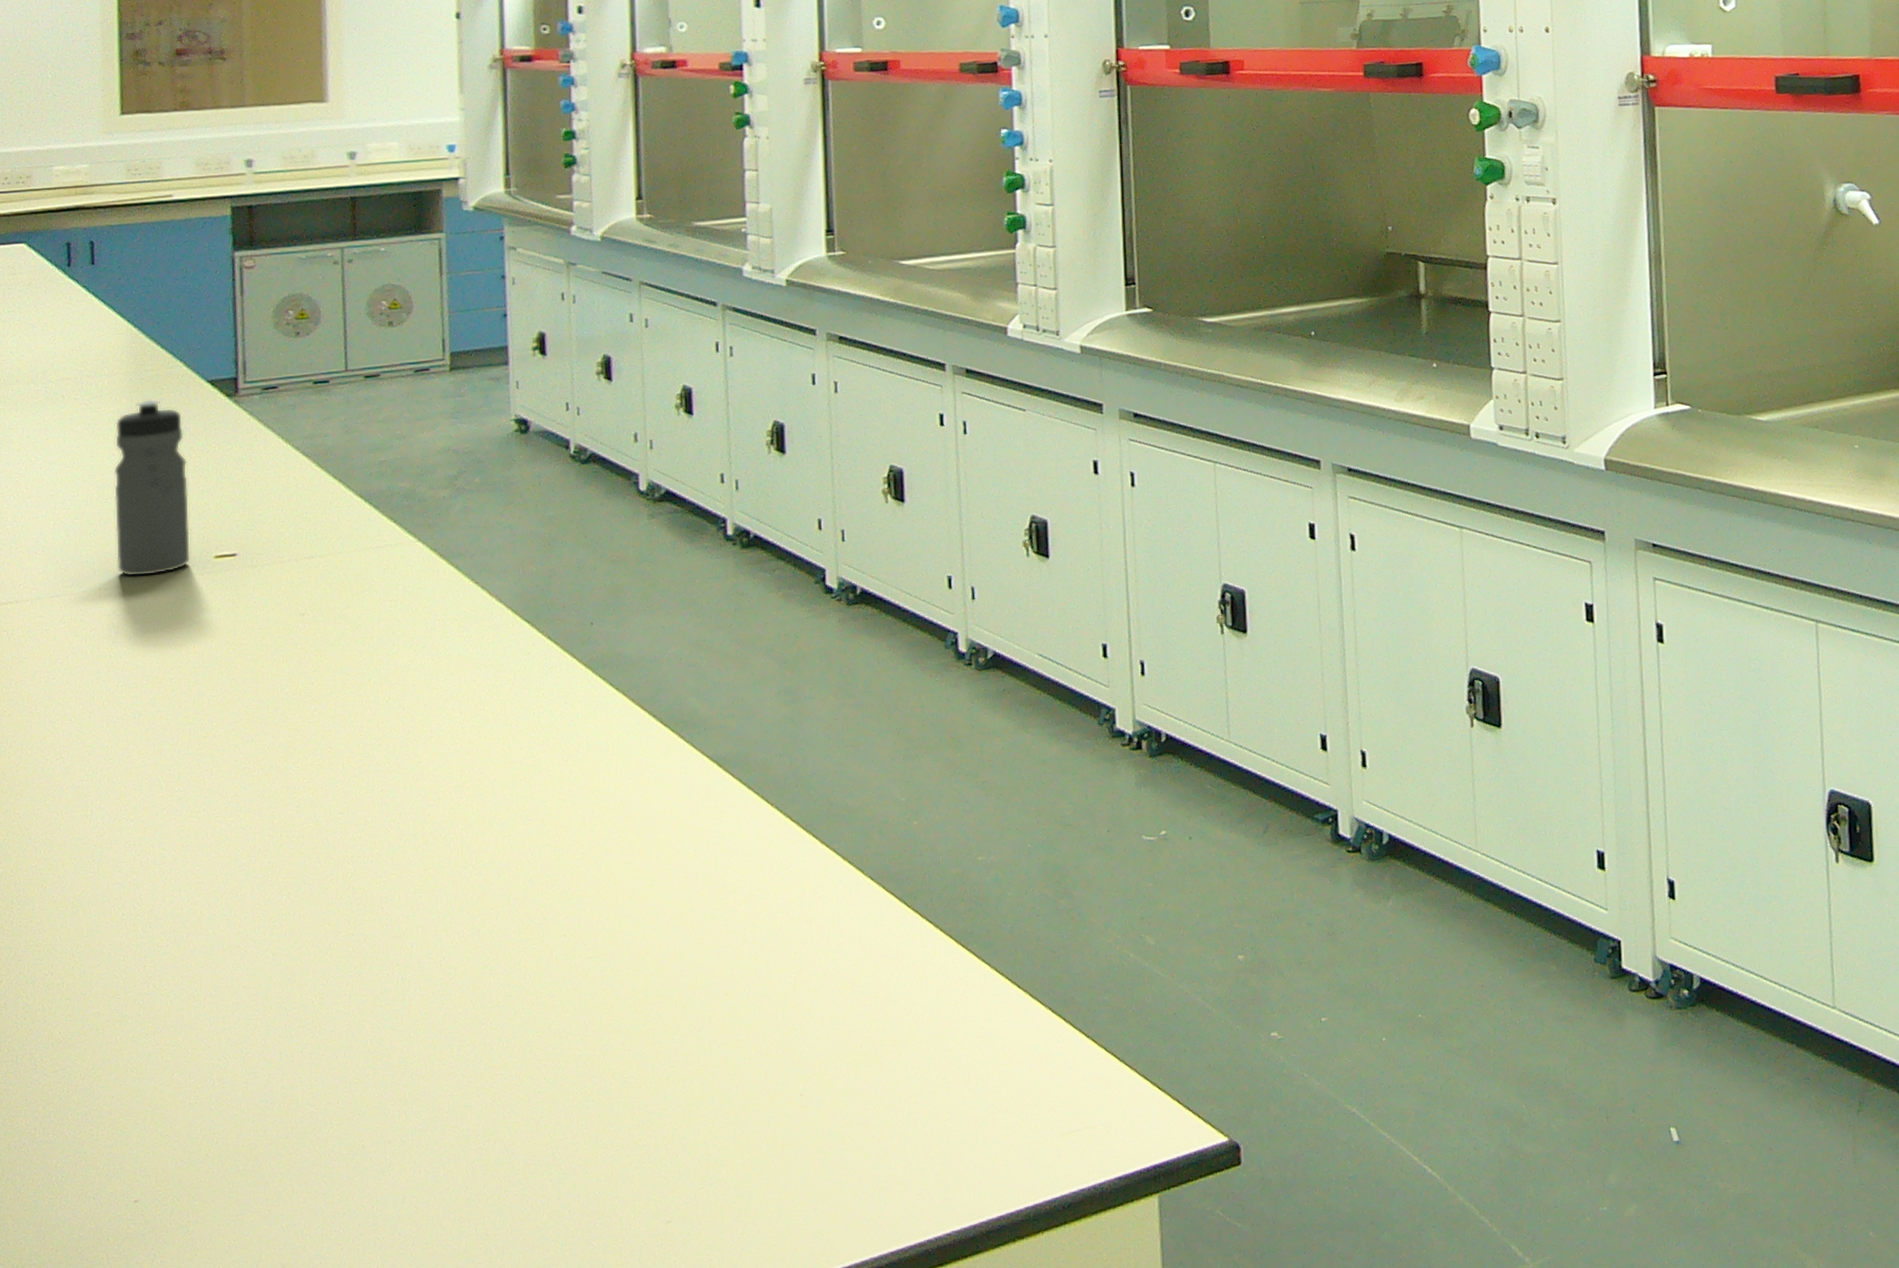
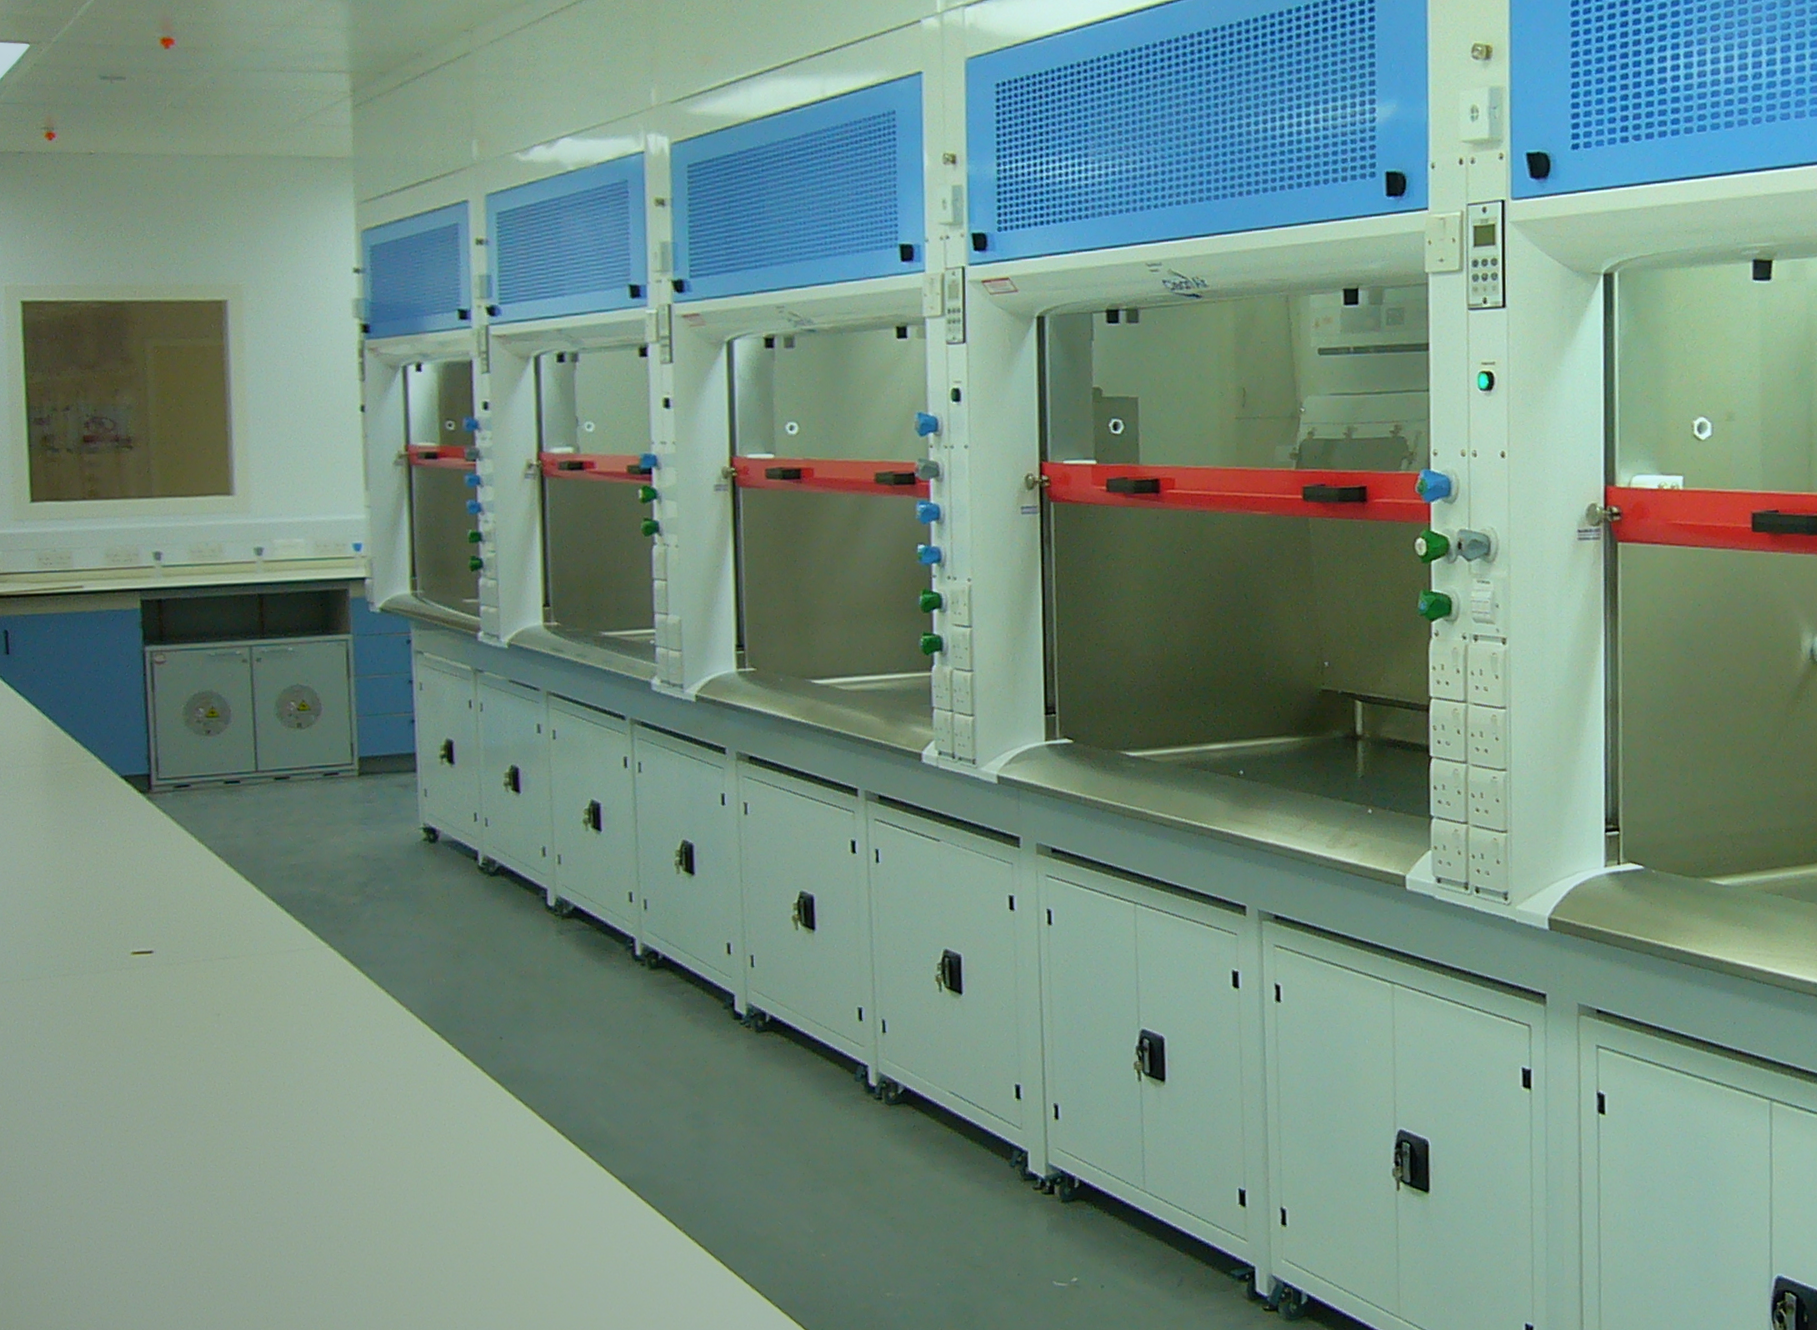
water bottle: present [114,399,191,577] -> none [33,793,109,969]

